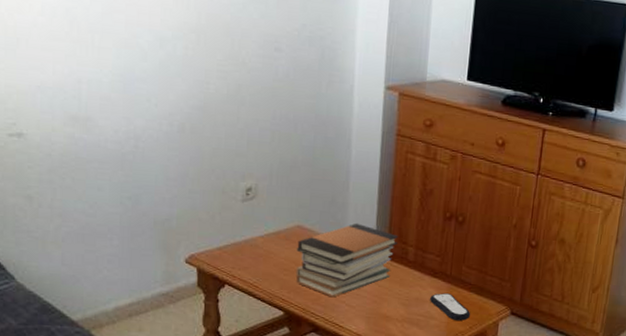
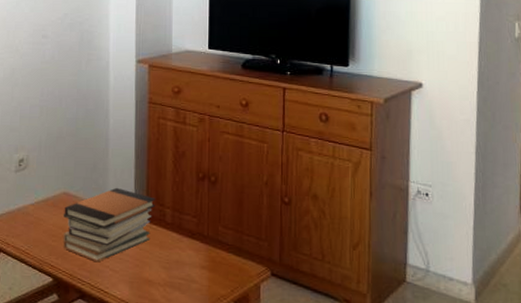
remote control: present [430,293,471,321] -> none [190,255,231,284]

